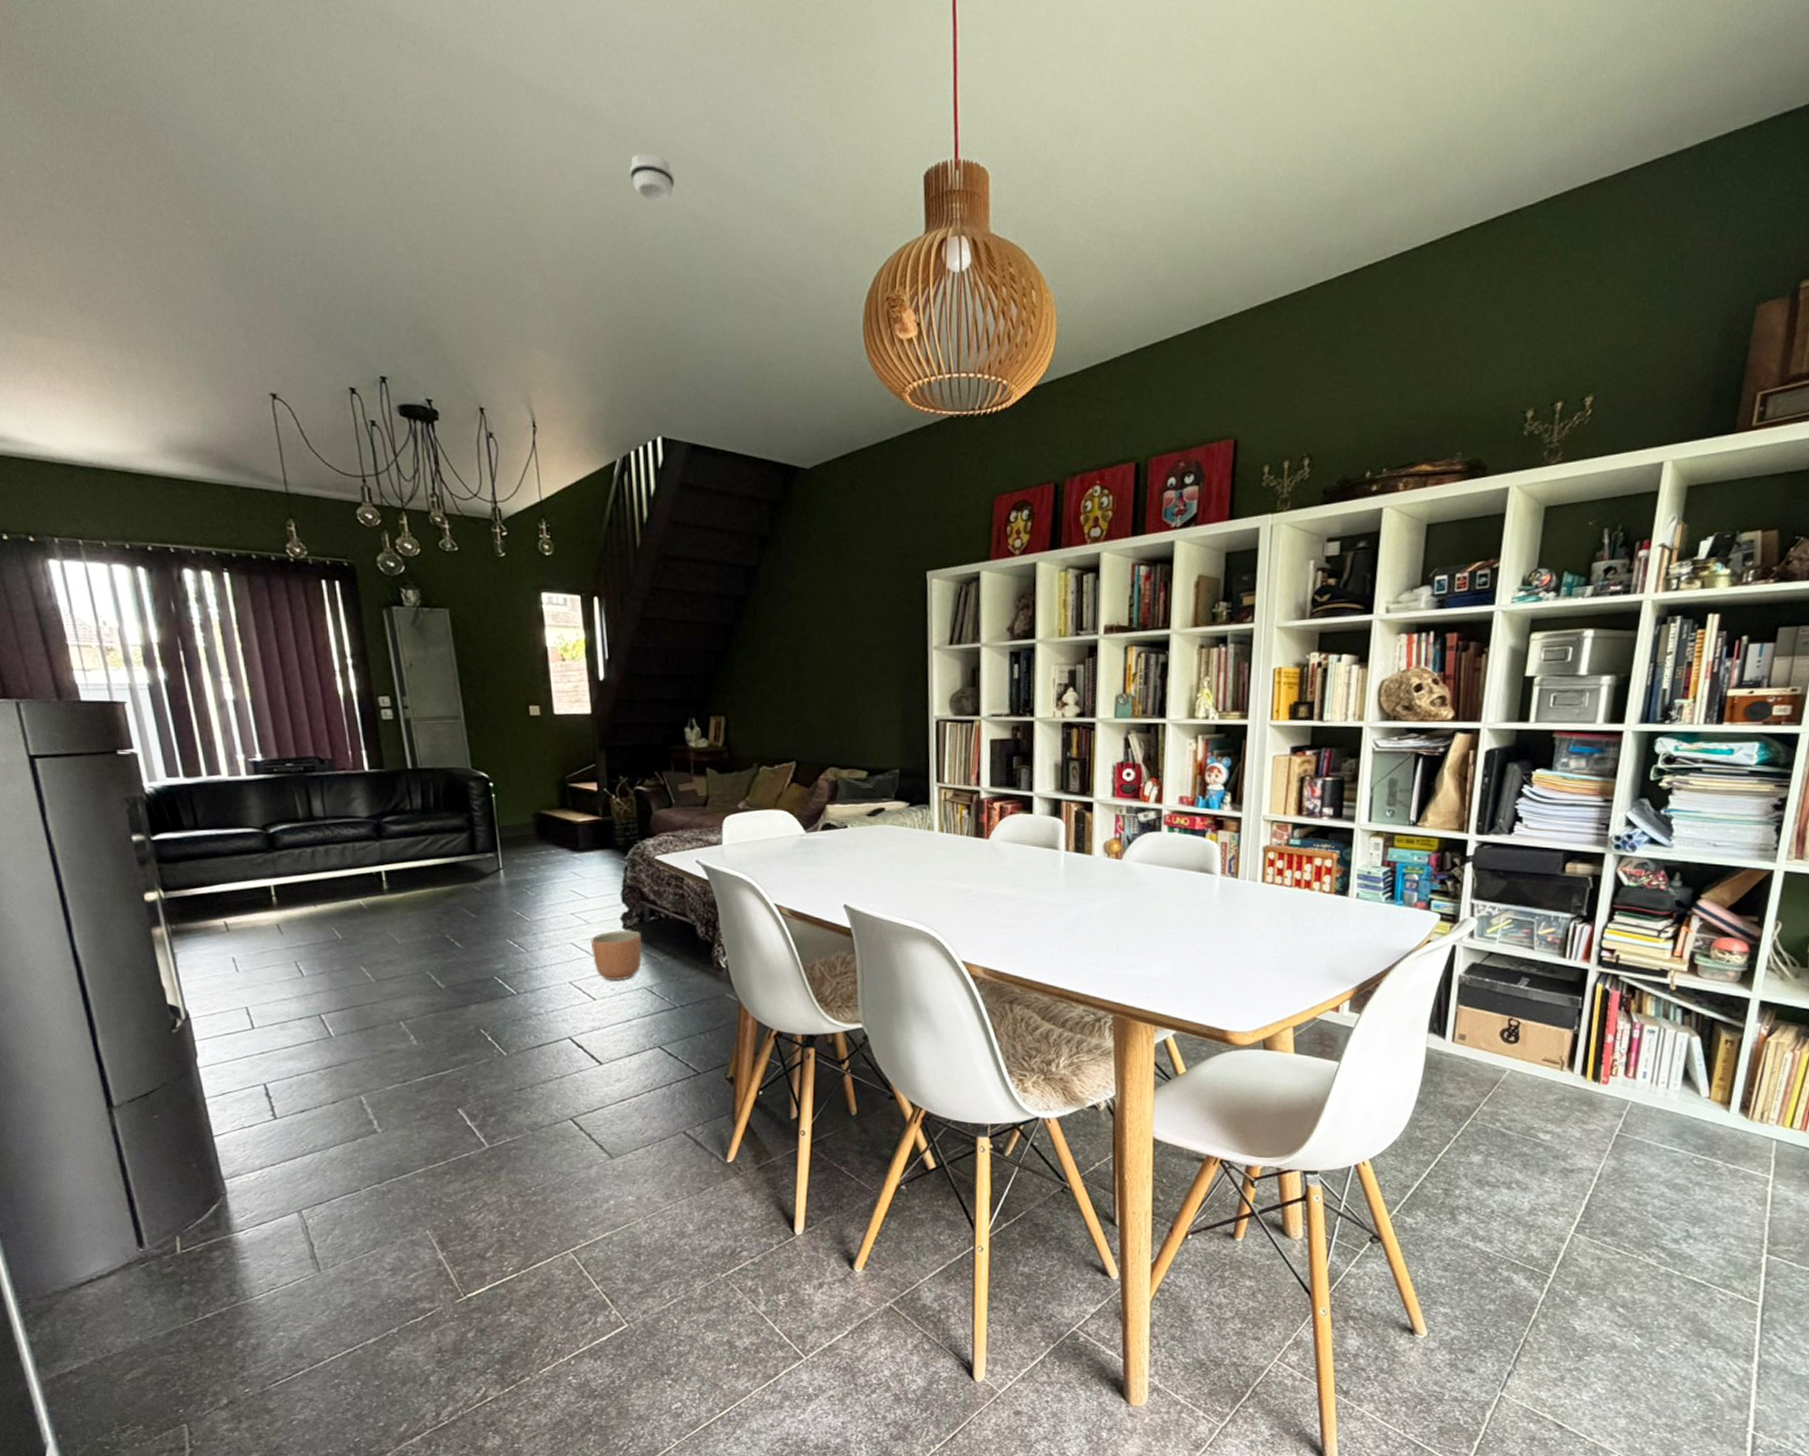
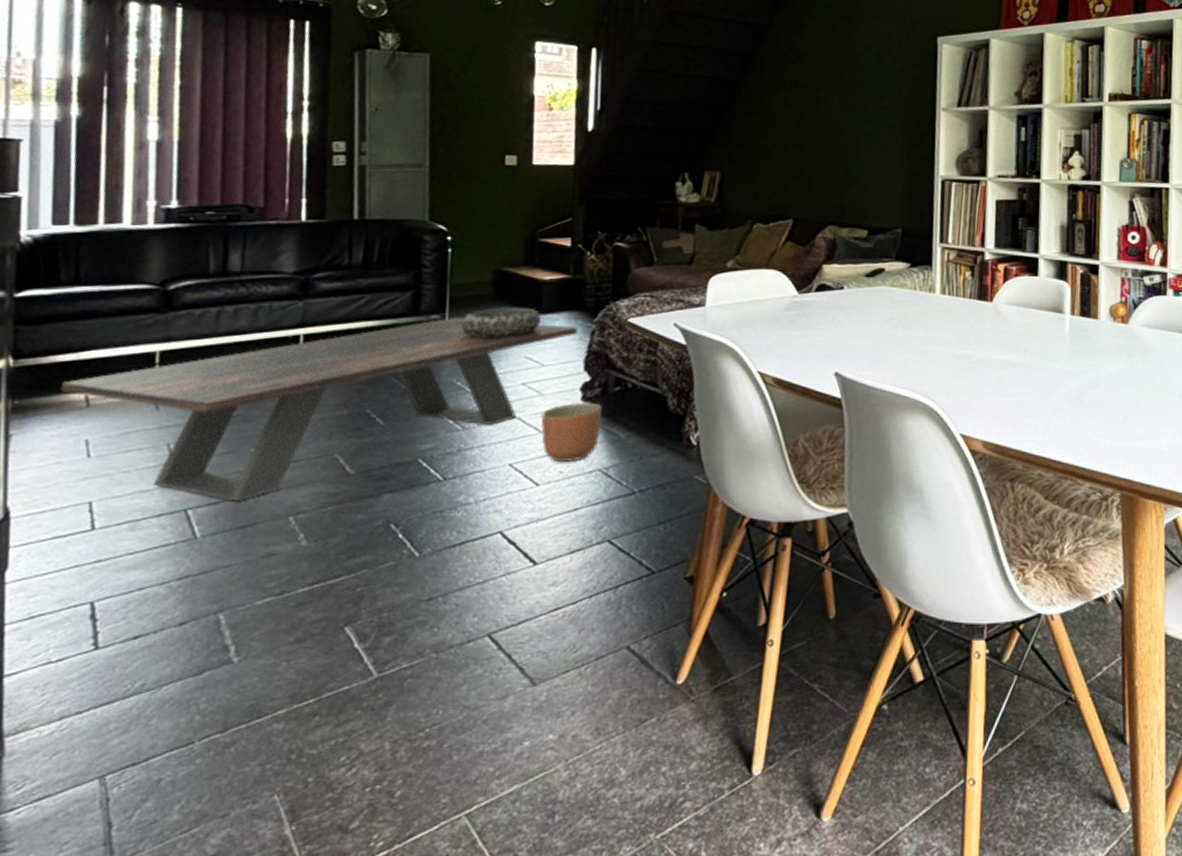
coffee table: none [203,855,613,1008] -> present [60,317,578,500]
decorative bowl: none [512,846,579,874] -> present [460,307,541,339]

